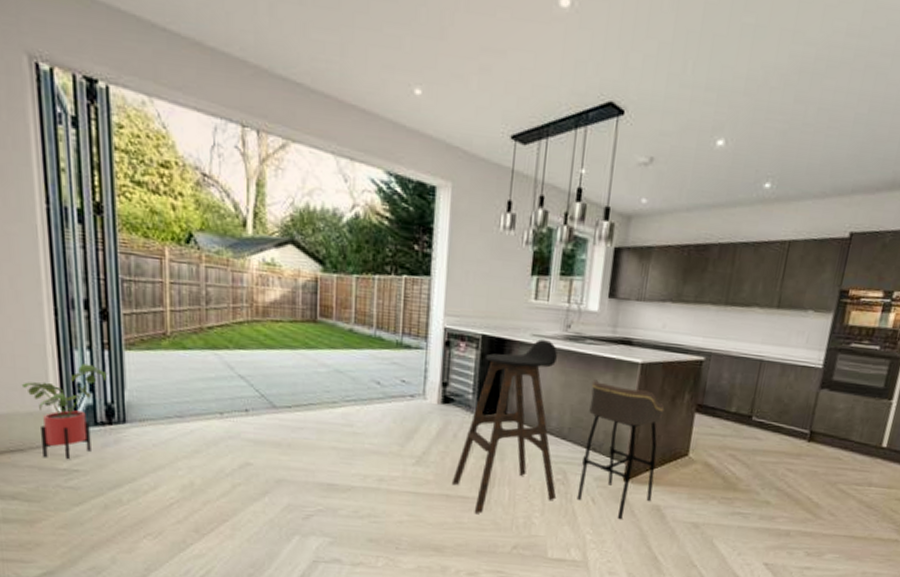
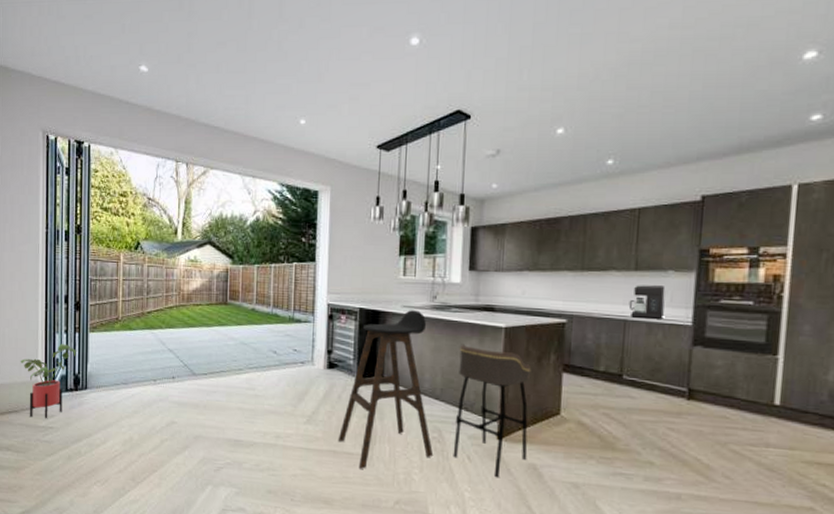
coffee maker: none [766,324,804,360] -> present [628,285,666,319]

